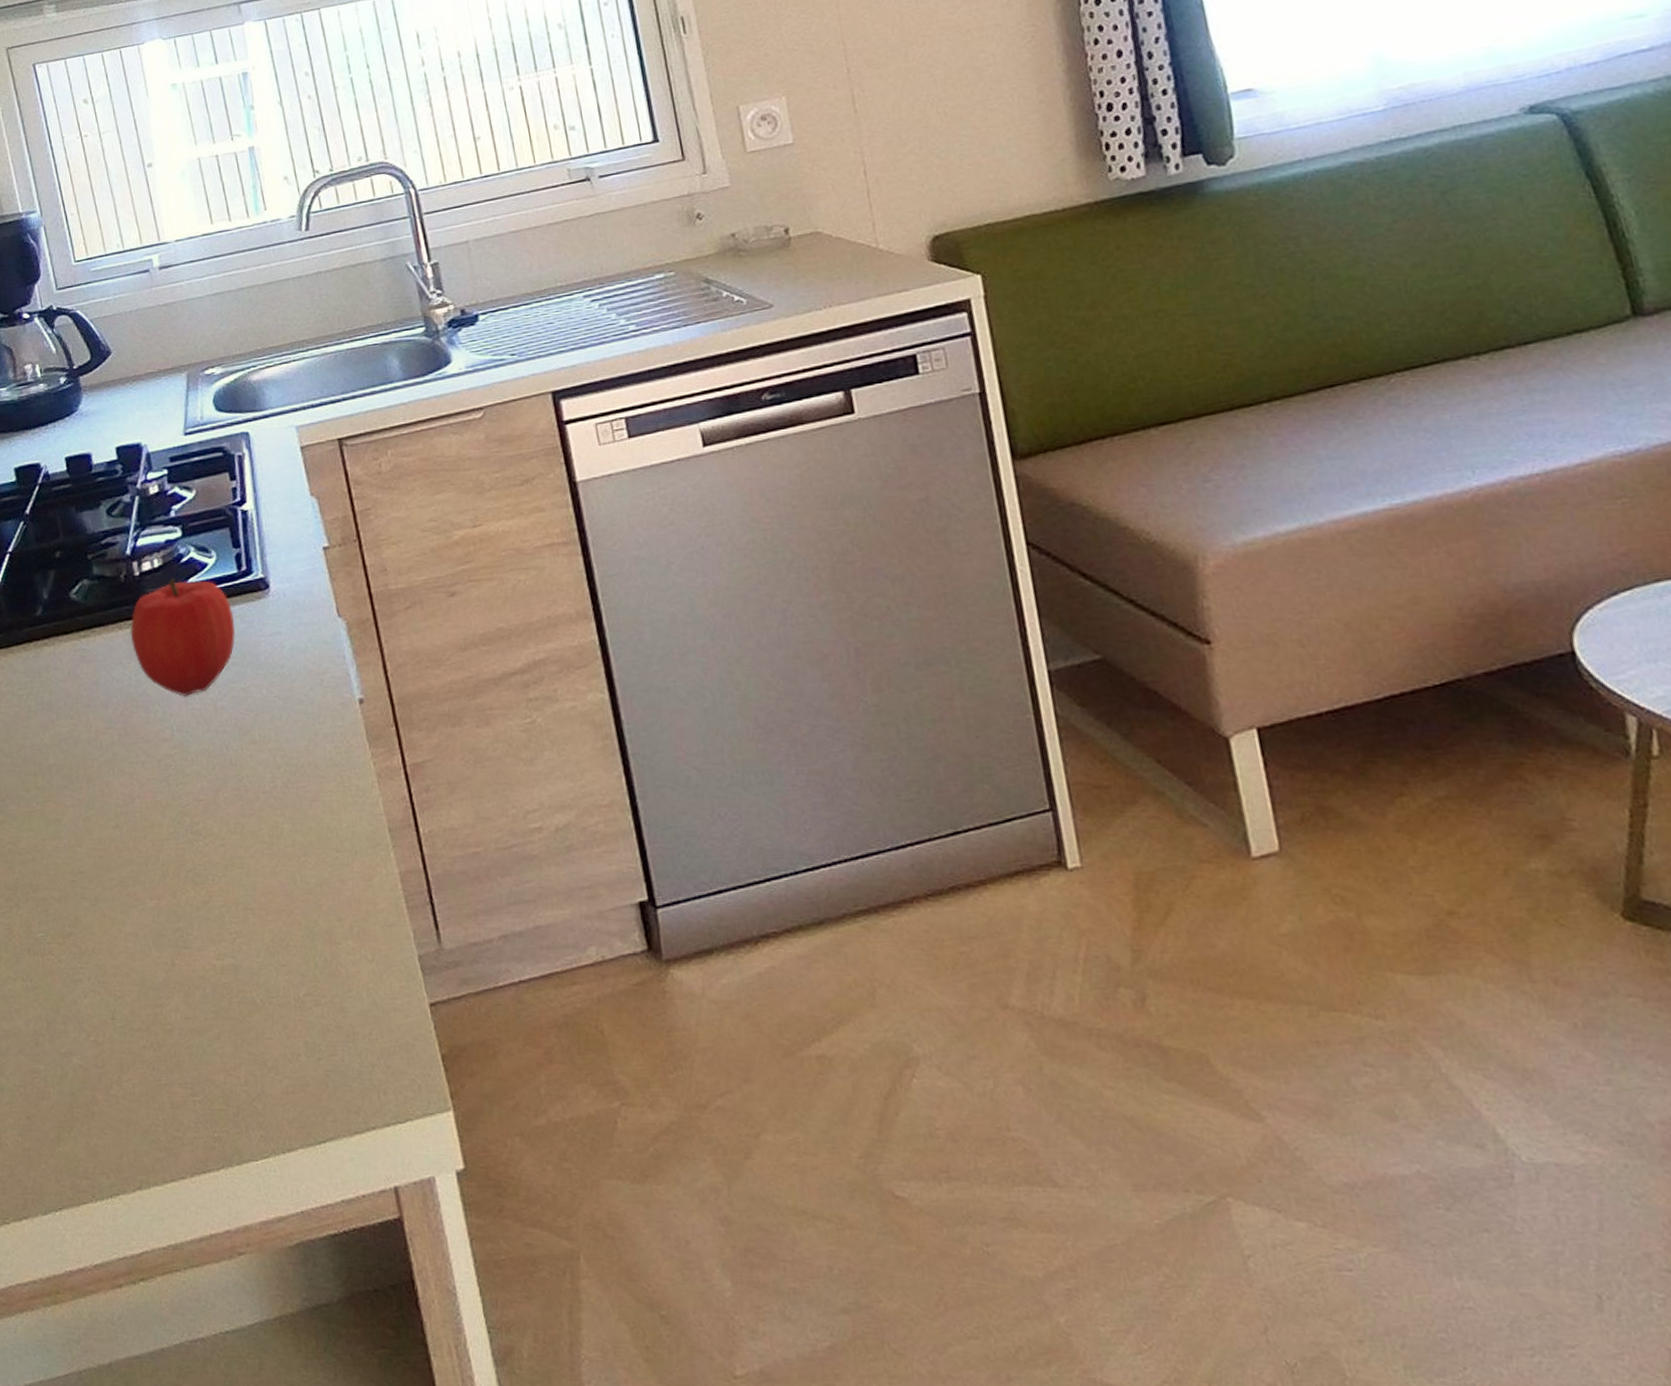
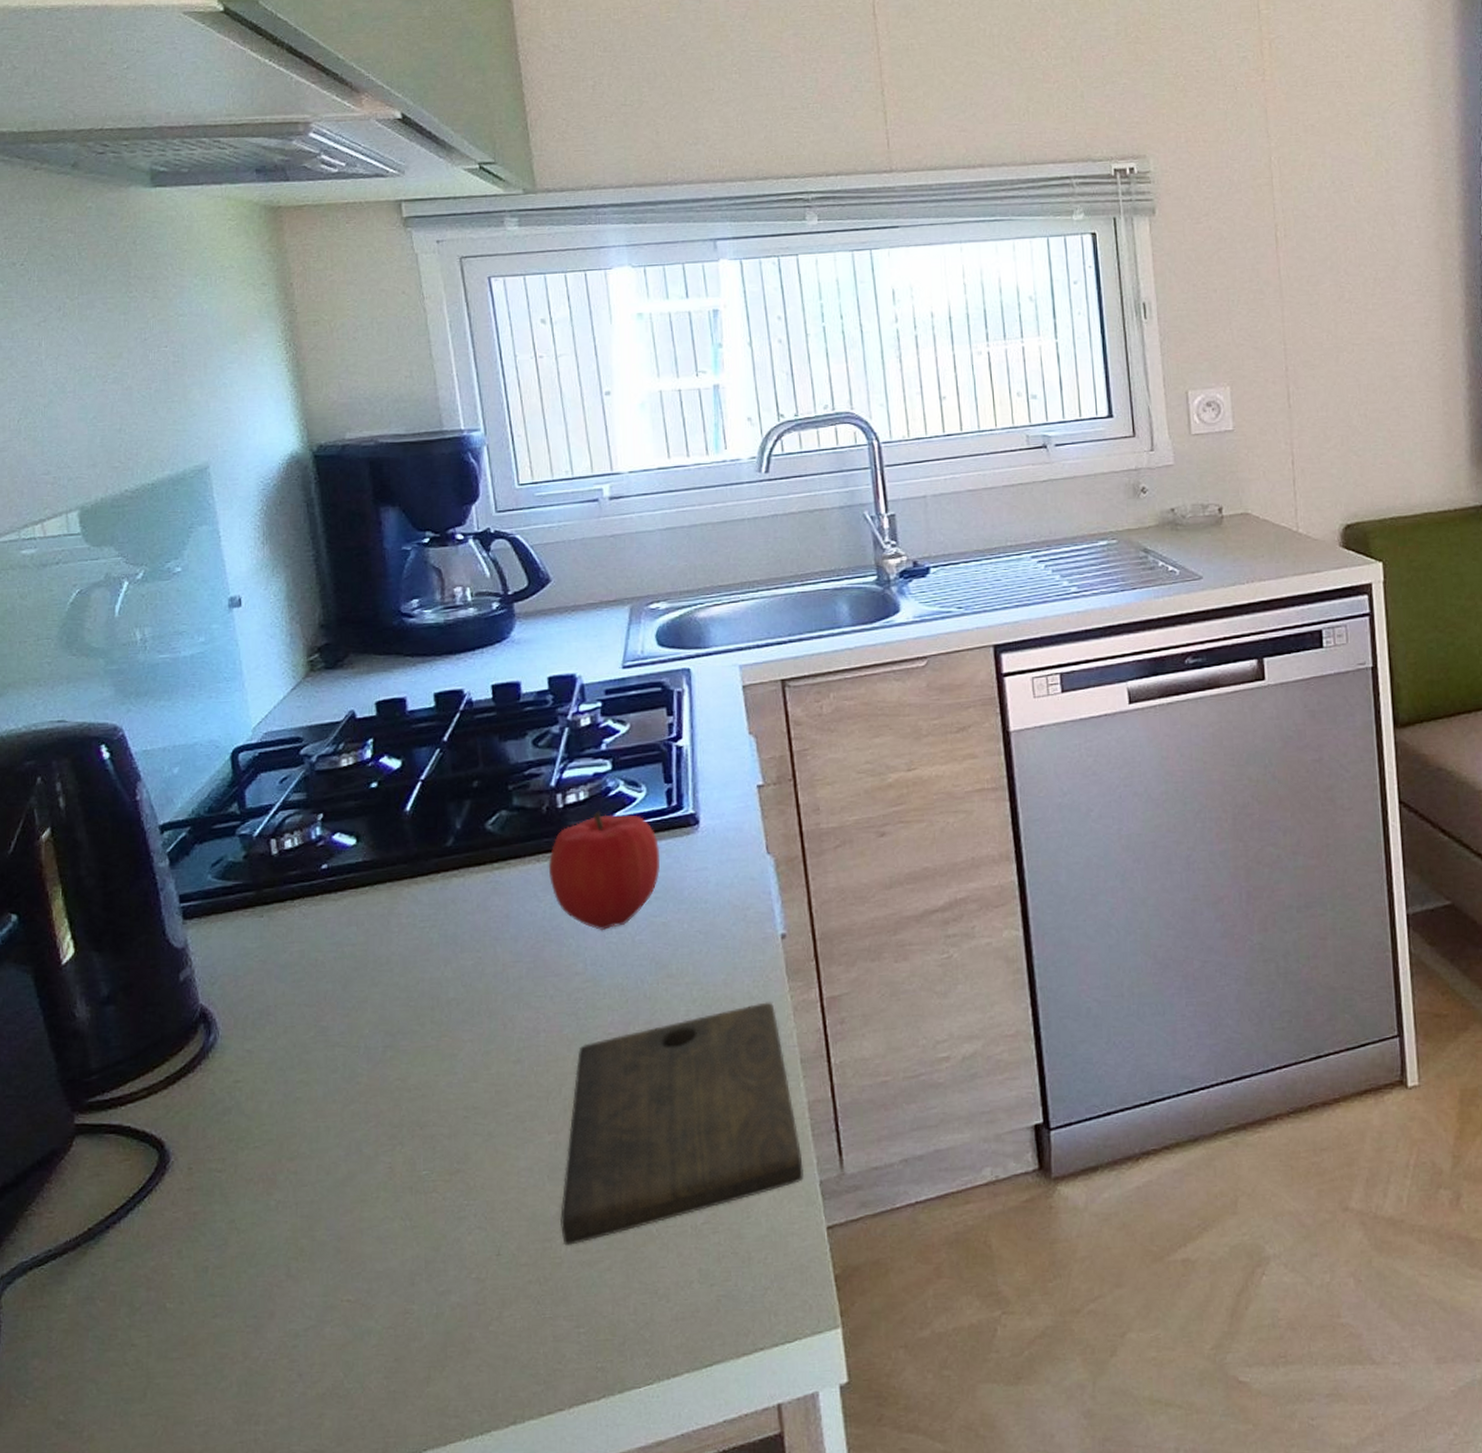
cutting board: none [168,769,402,1012] -> present [560,1002,803,1246]

